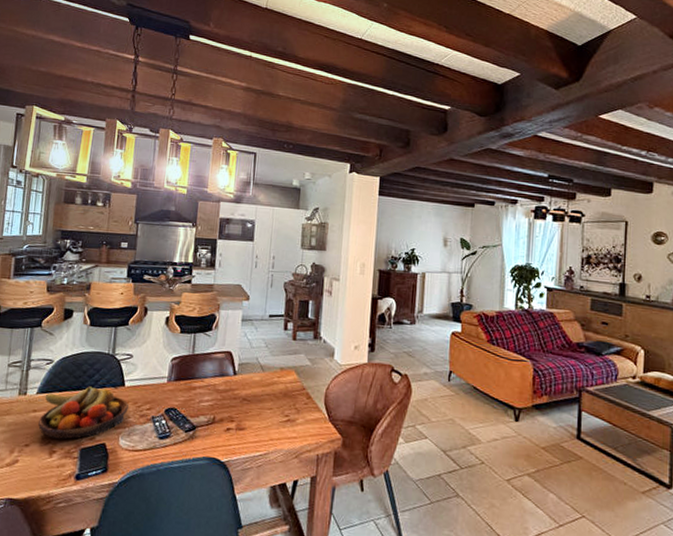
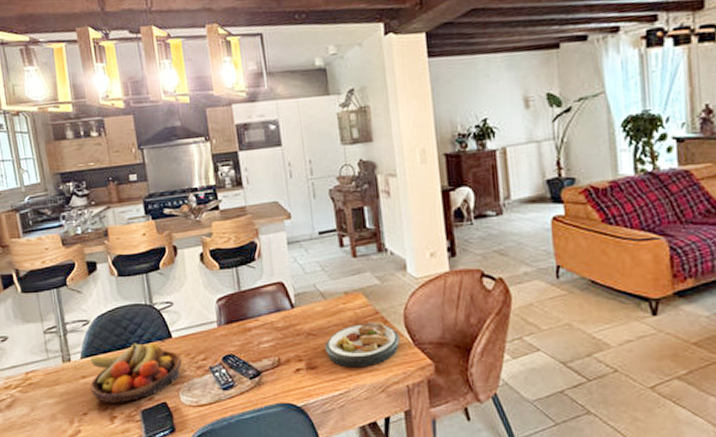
plate: none [255,395,319,434] -> present [325,322,400,368]

